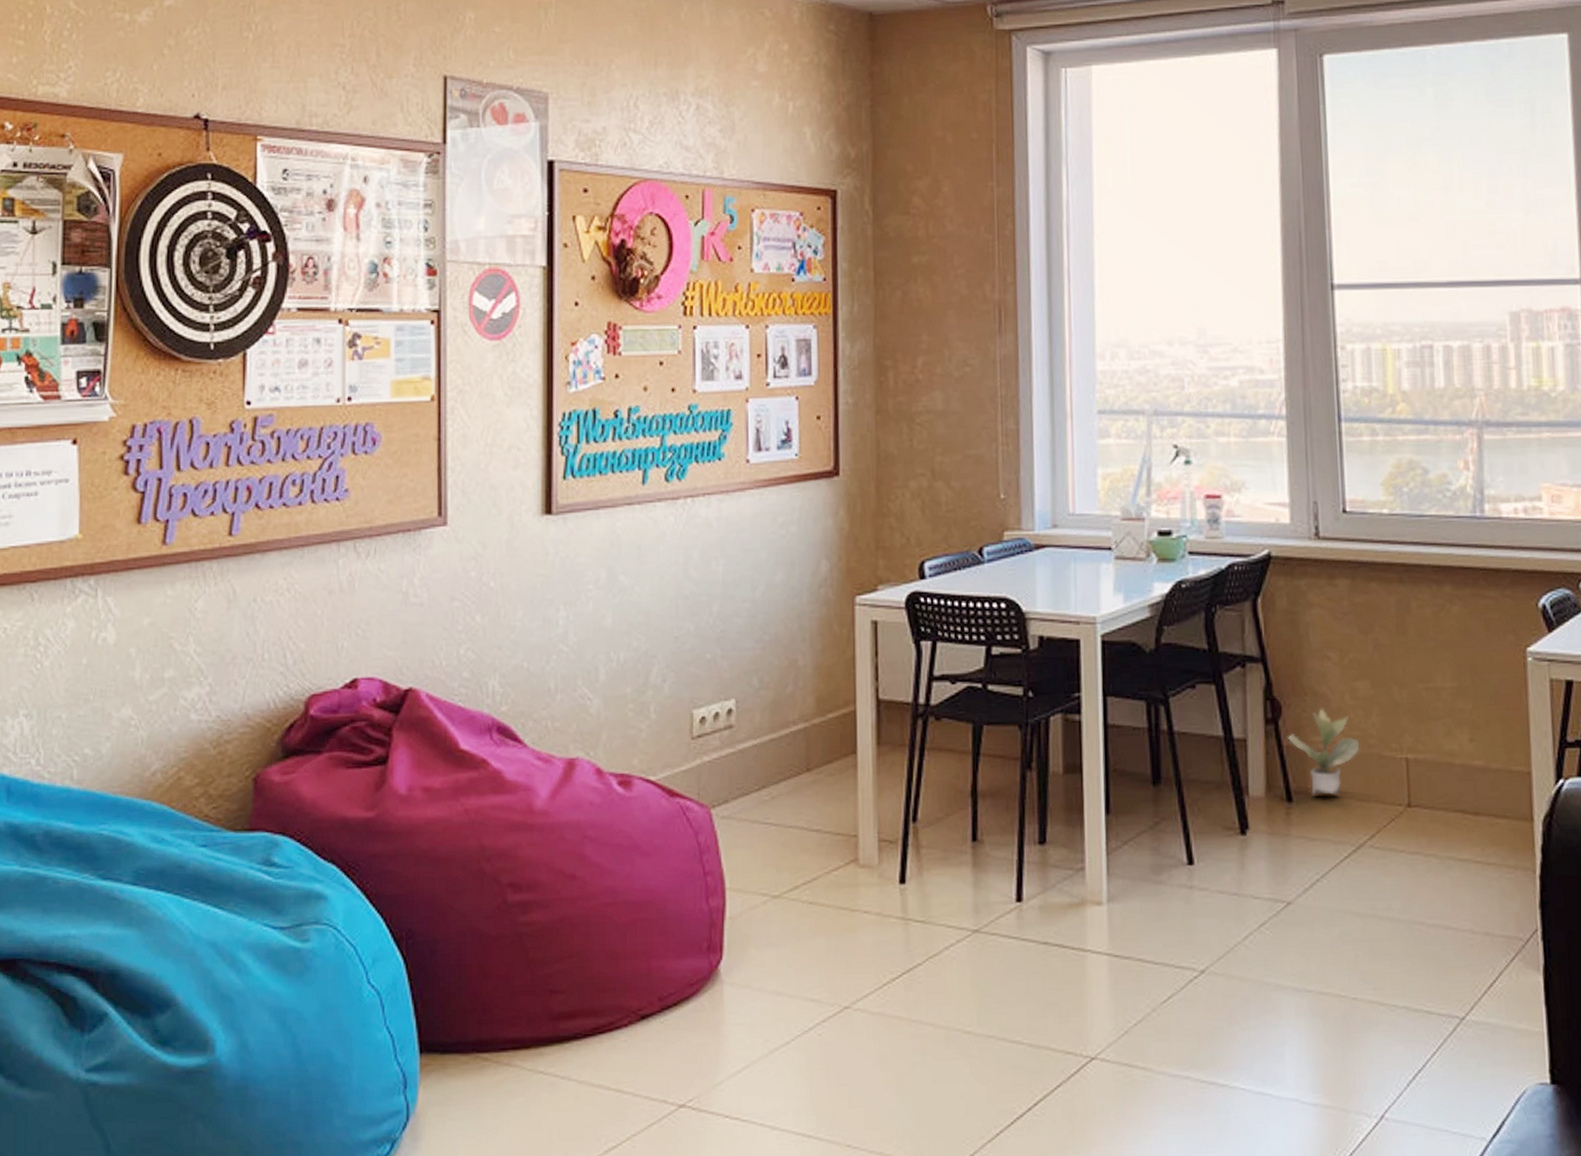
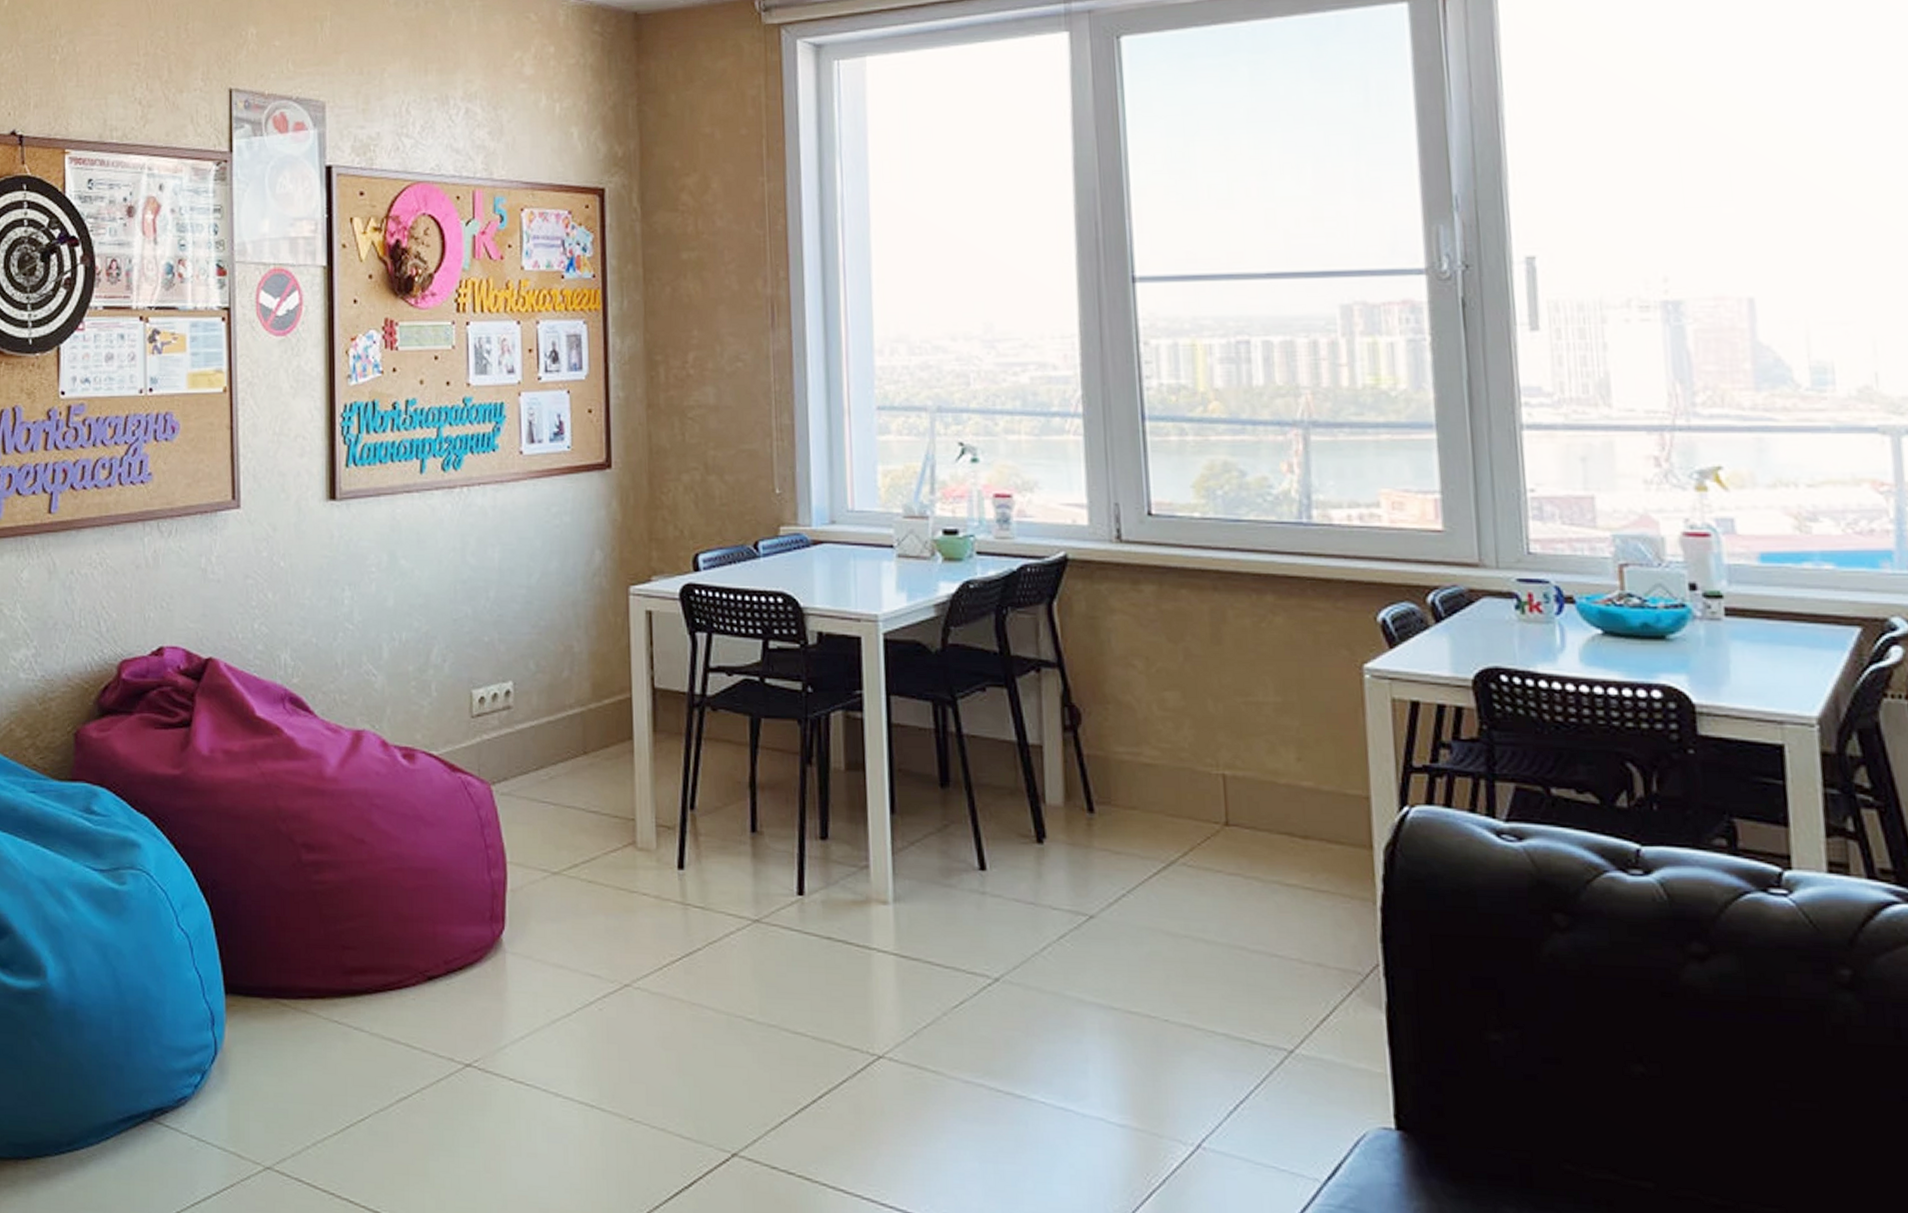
potted plant: present [1287,708,1360,796] -> none [1087,717,1170,810]

